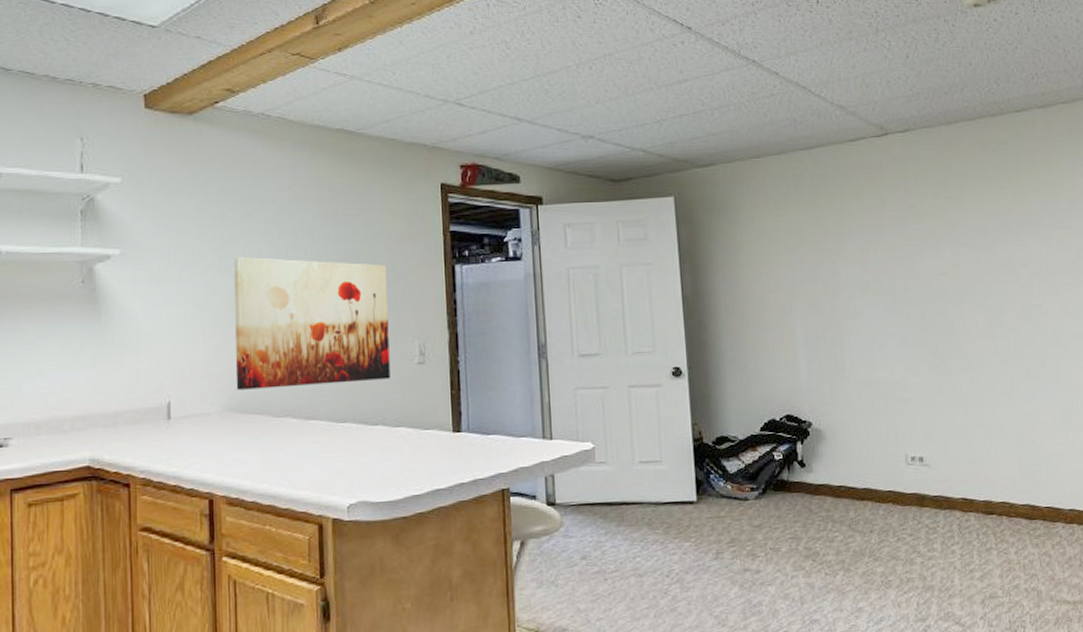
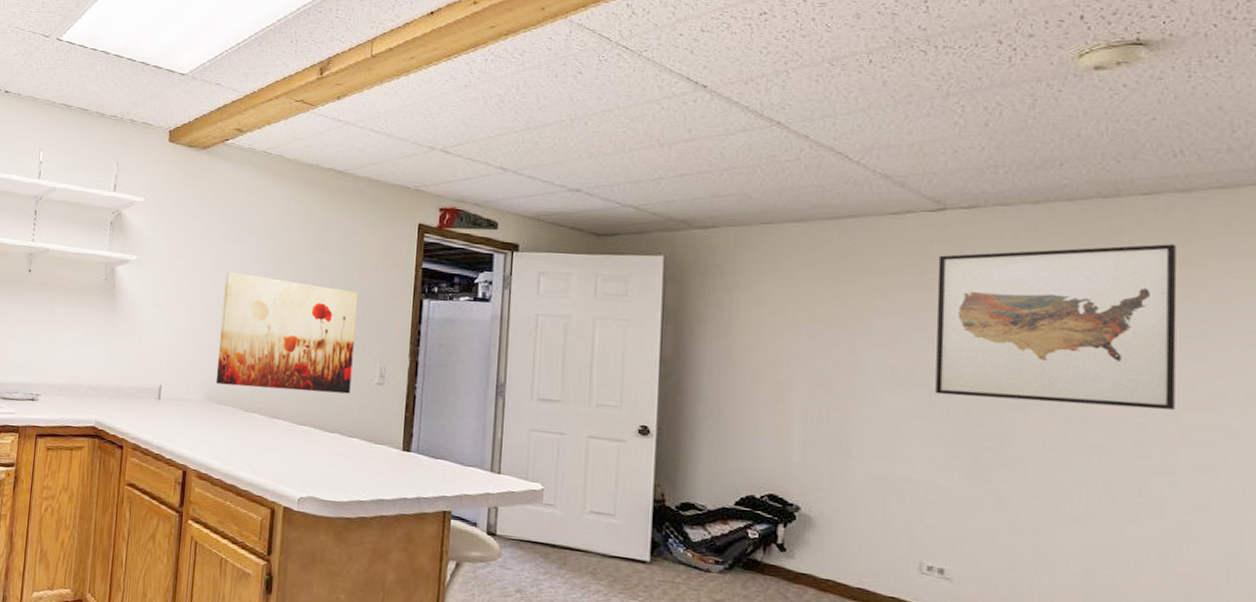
wall art: none [887,152,1057,301] -> present [935,244,1177,411]

